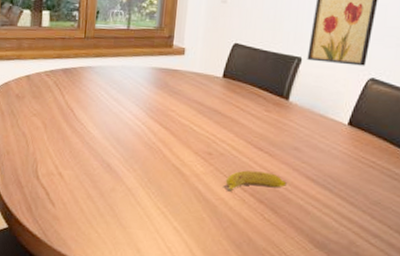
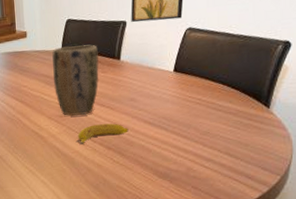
plant pot: none [207,73,266,158] -> present [52,44,99,117]

